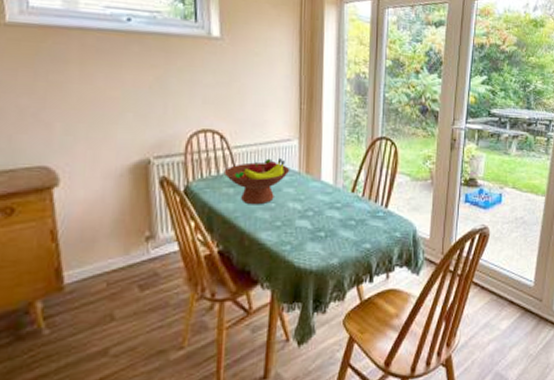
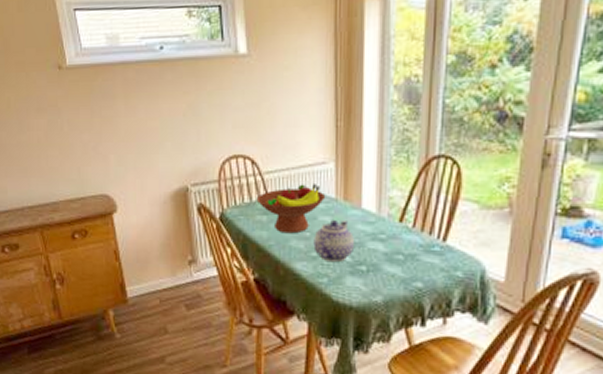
teapot: none [278,192,314,229] -> present [313,220,354,262]

